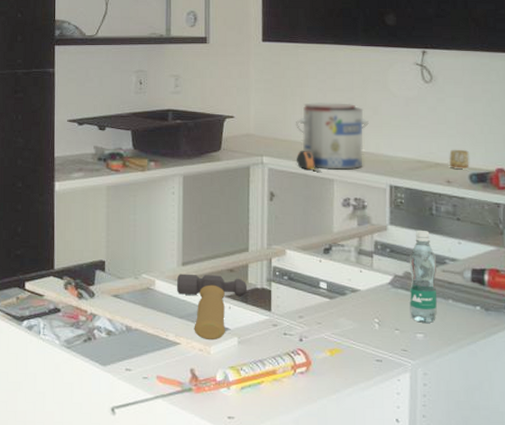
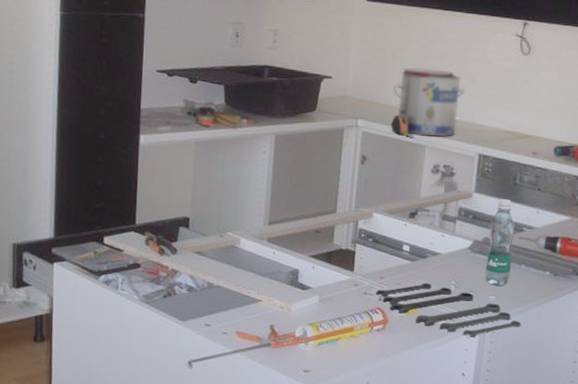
hammer: present [176,273,248,341] -> none [261,232,333,299]
wrench: none [296,321,455,380] -> present [376,283,521,337]
mug: present [449,149,469,170] -> none [537,122,556,142]

